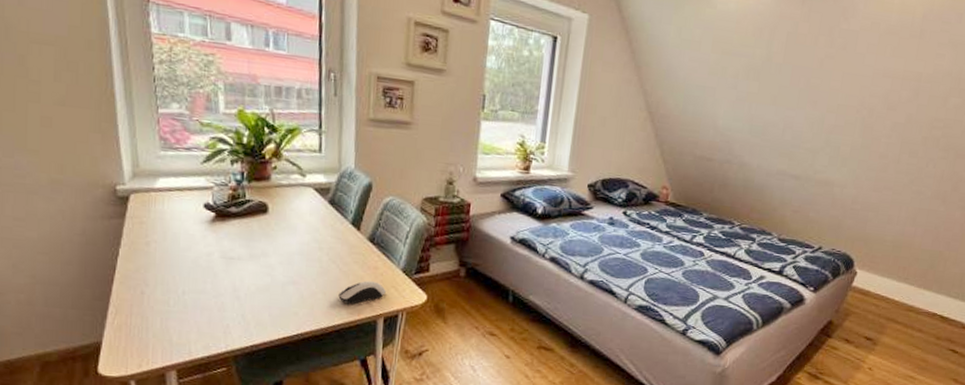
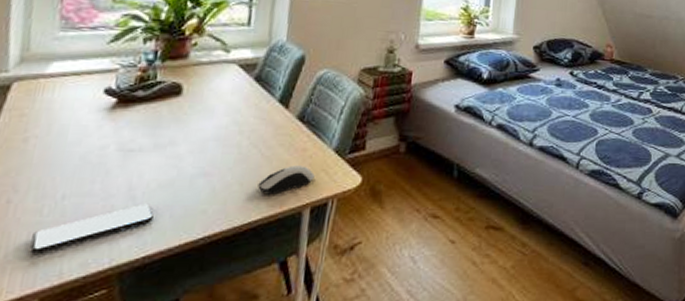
smartphone: none [163,303,256,336] -> present [30,203,154,254]

